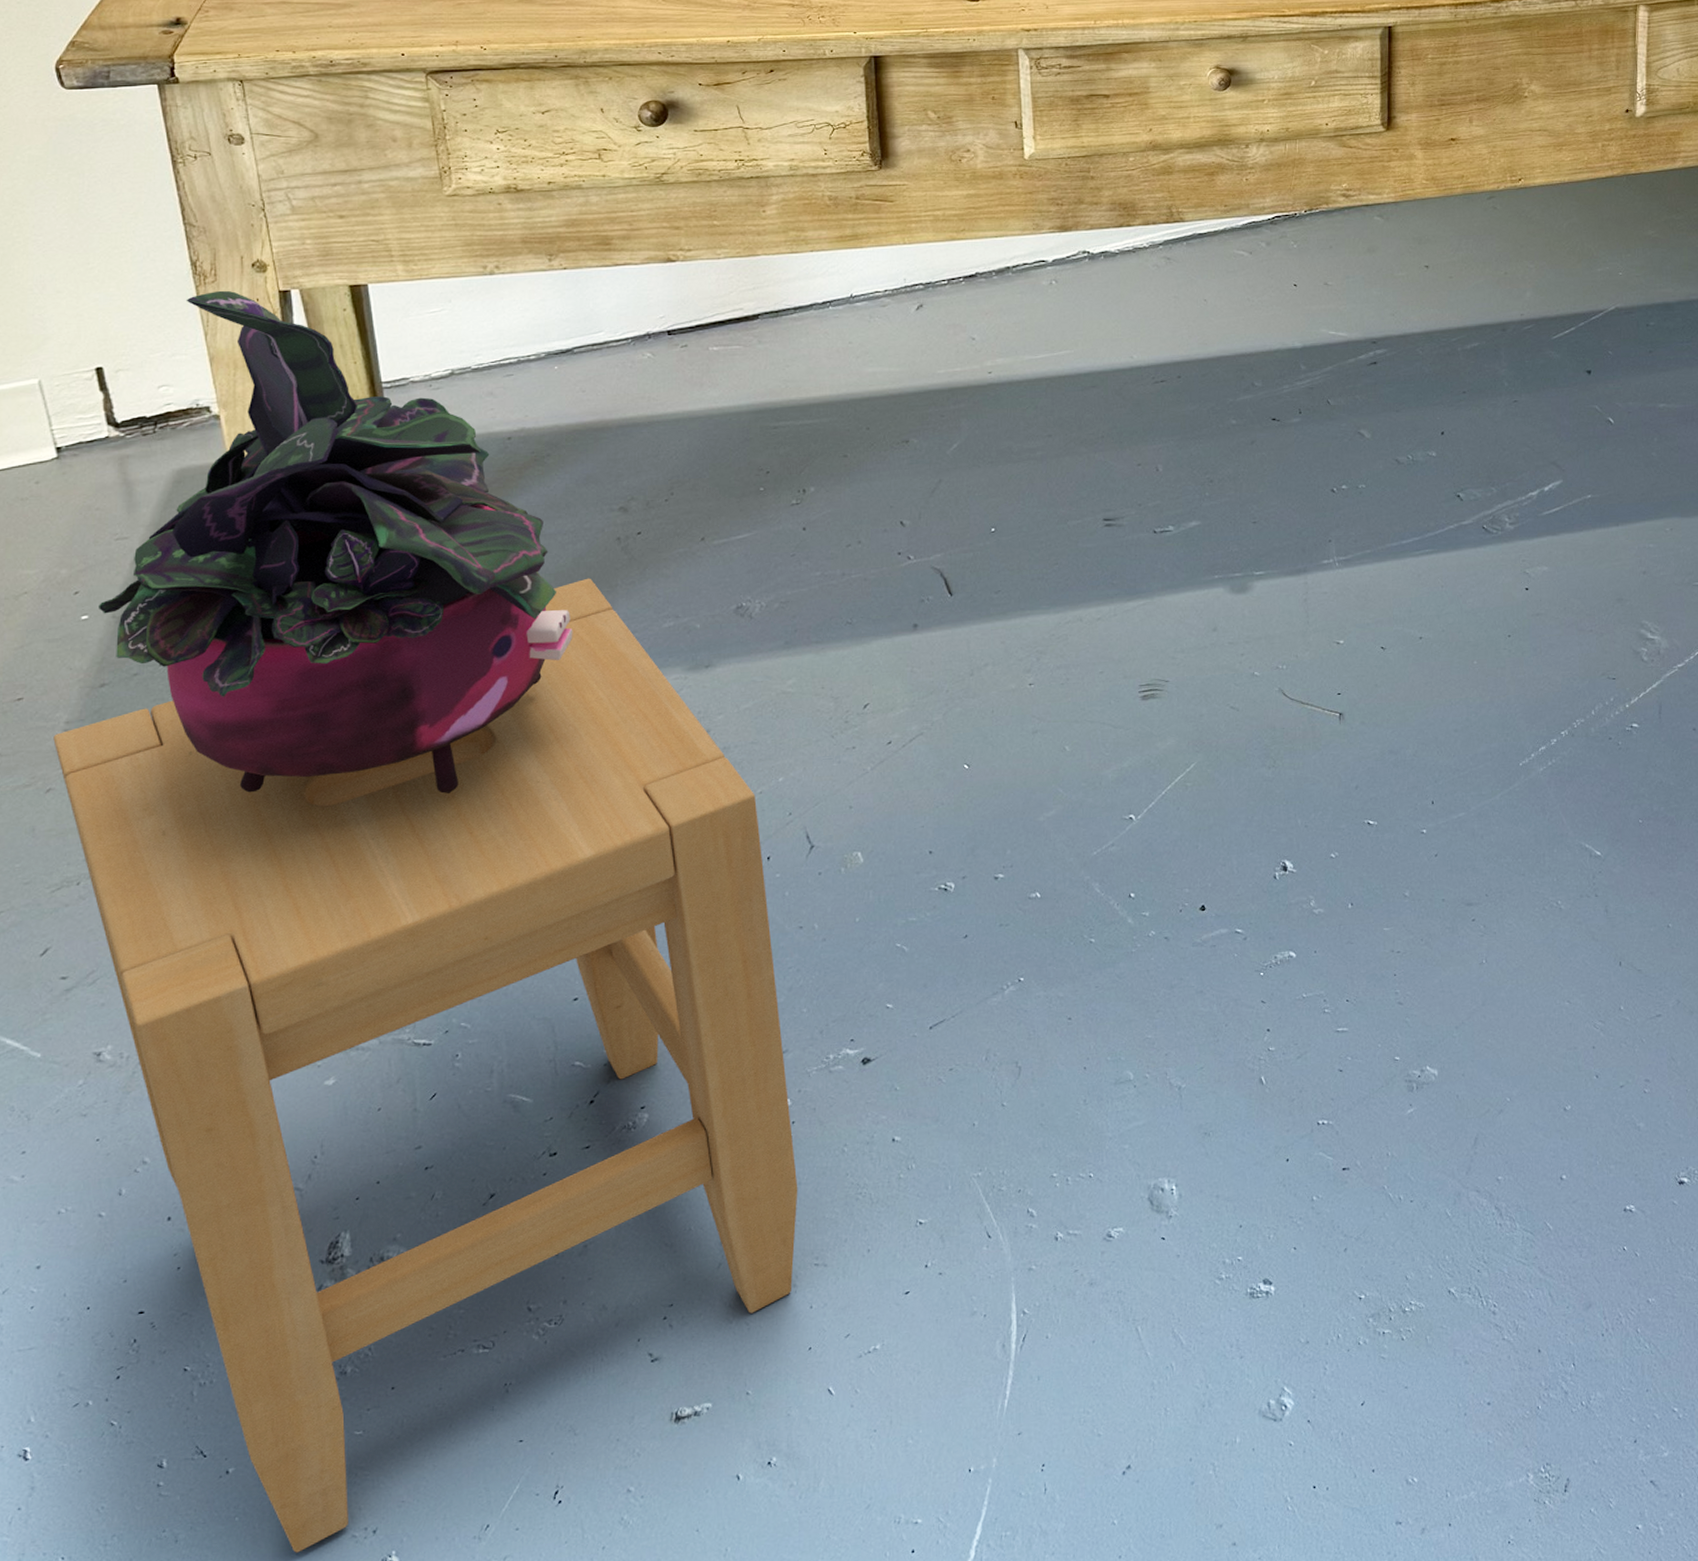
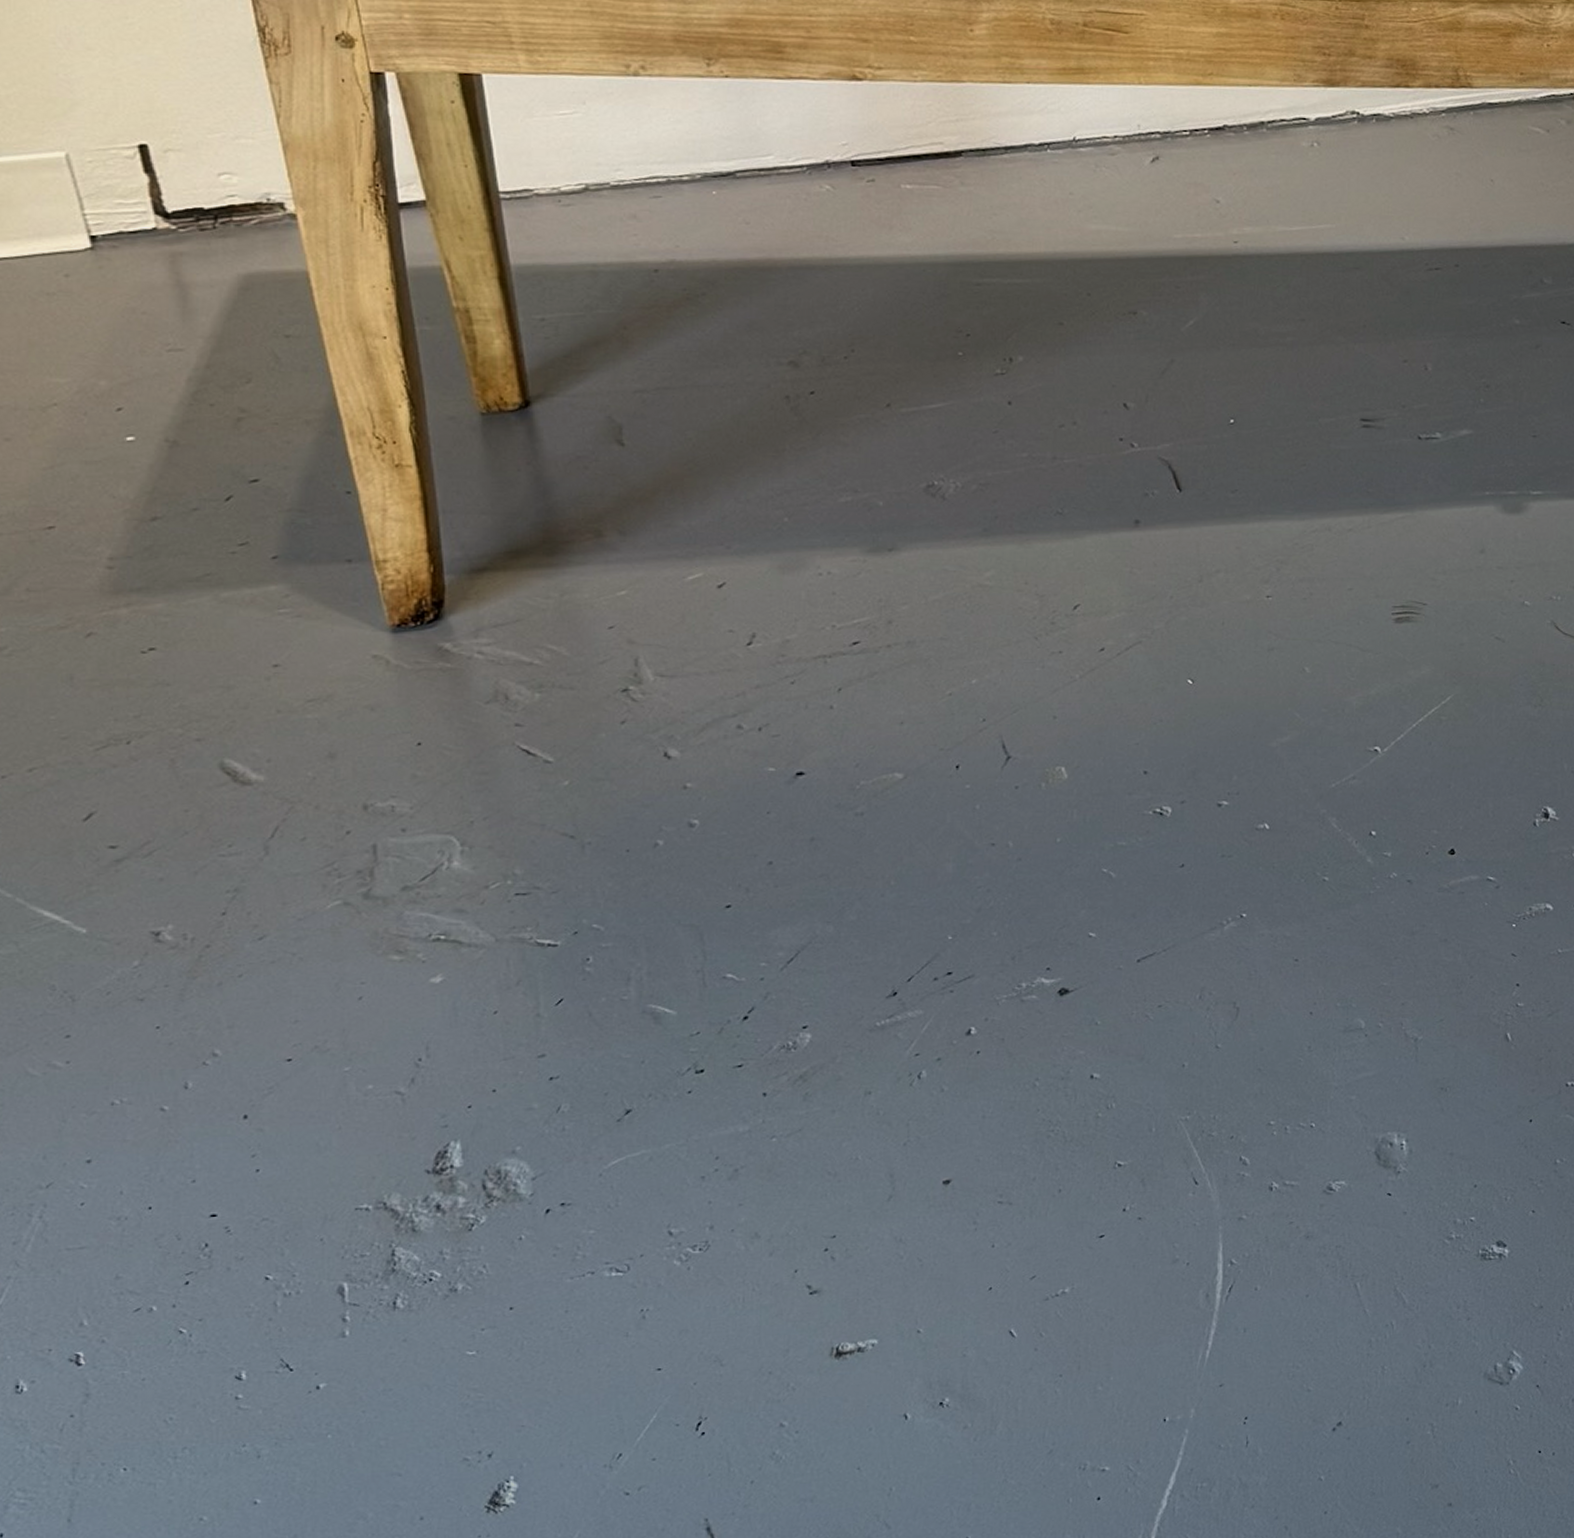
stool: present [53,578,798,1553] -> none [94,439,982,1474]
potted plant: present [99,290,573,795] -> none [148,65,731,672]

